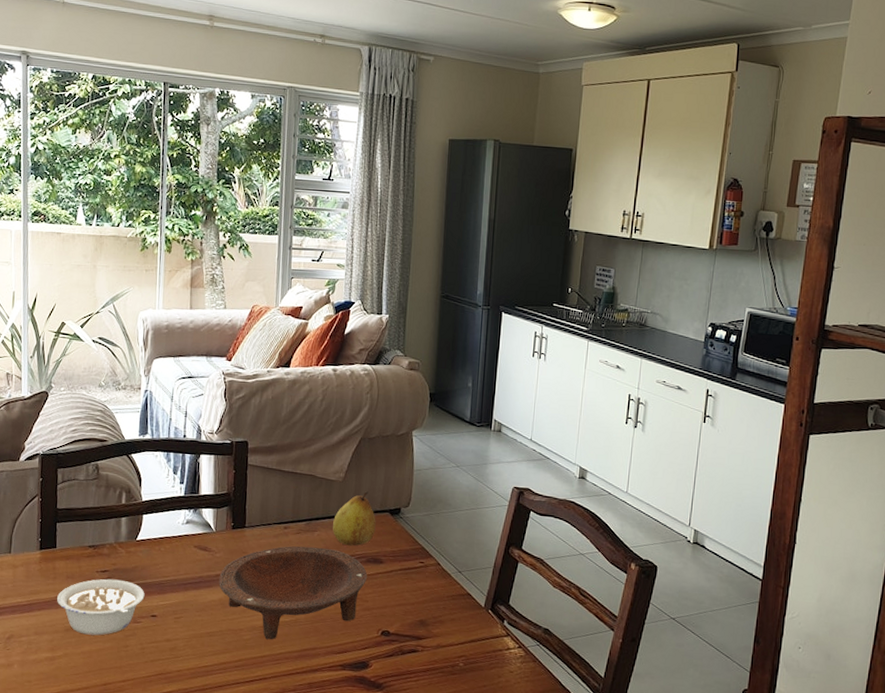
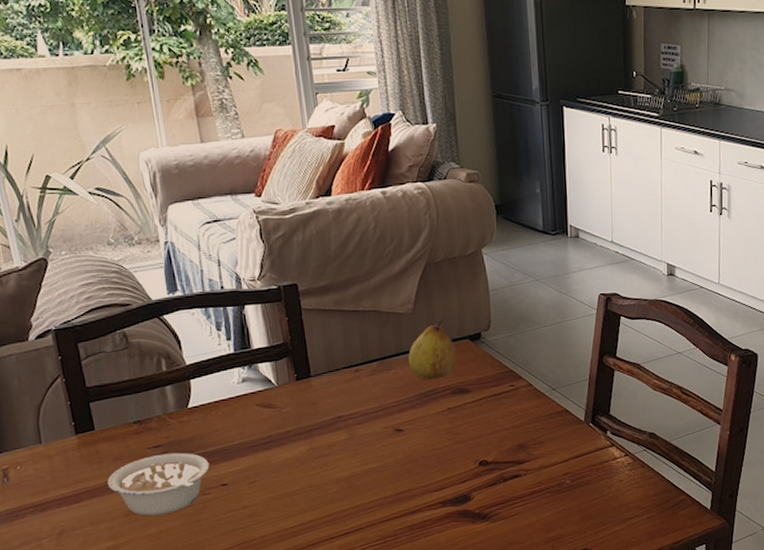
bowl: present [219,546,368,640] -> none [291,386,456,490]

